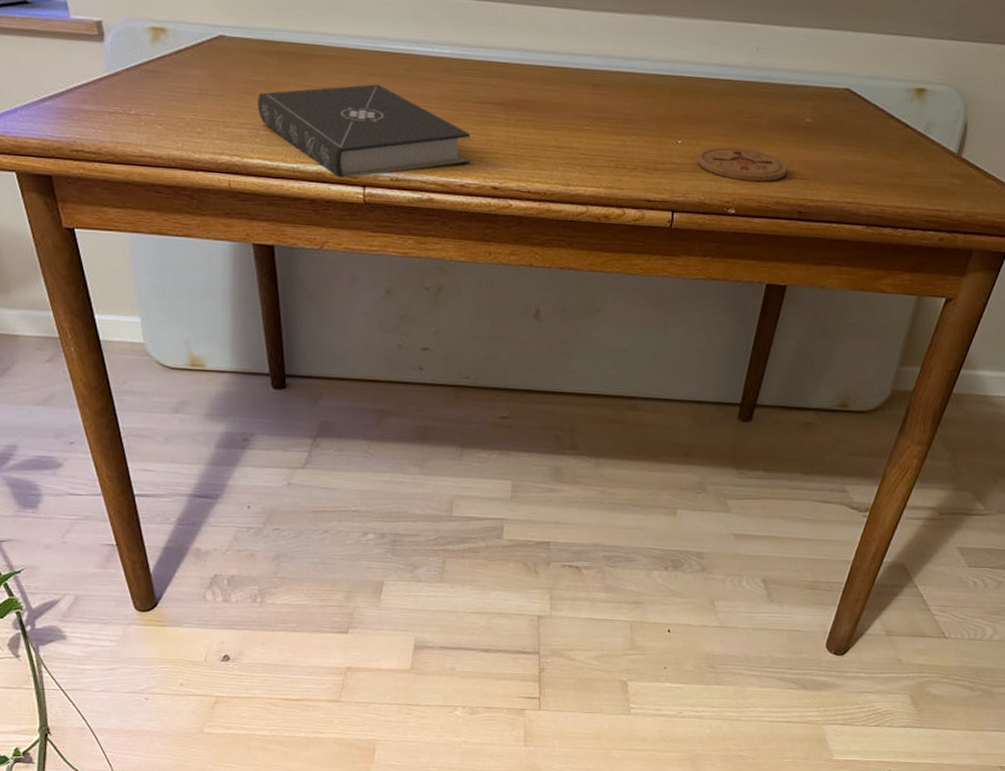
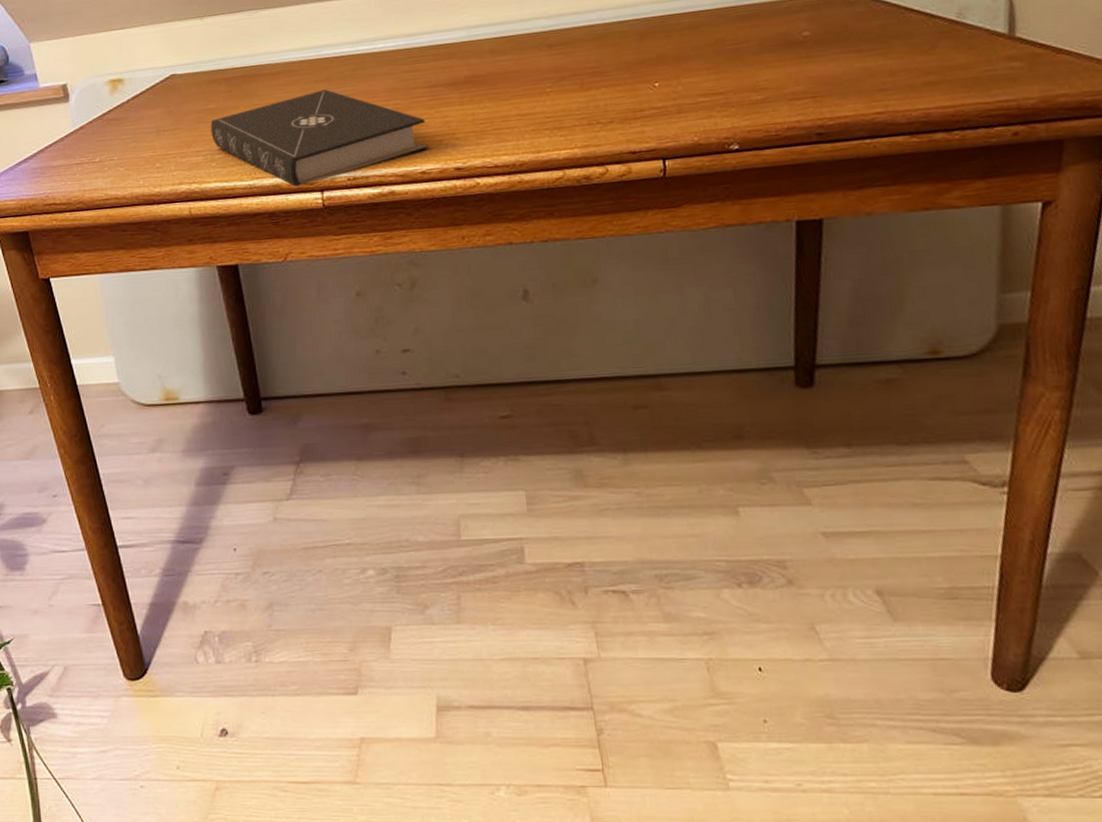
coaster: present [698,147,788,182] -> none [682,77,793,113]

